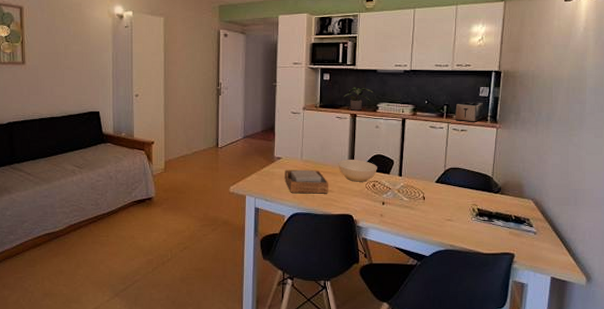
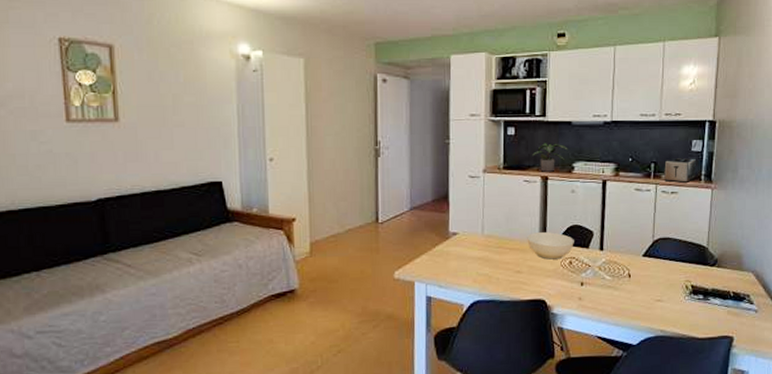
napkin holder: present [285,169,328,194] -> none [462,246,516,276]

